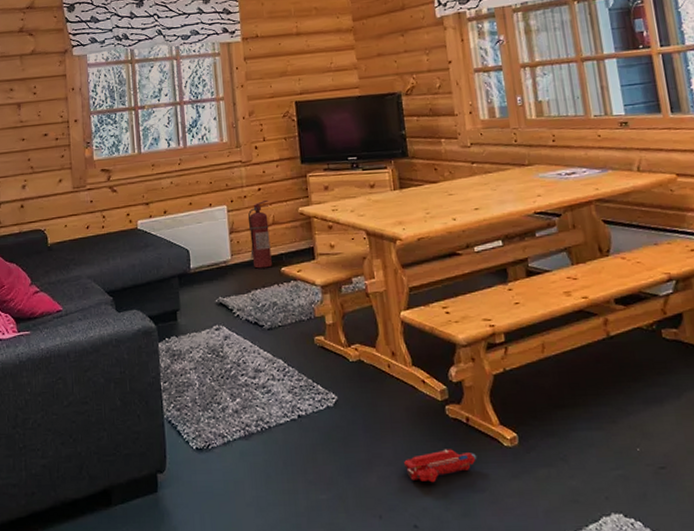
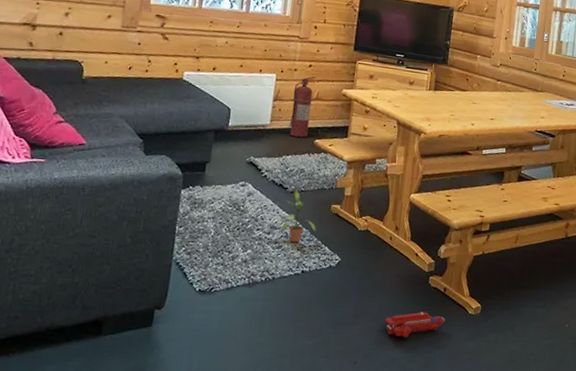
potted plant: none [263,325,305,385] -> present [280,189,318,243]

